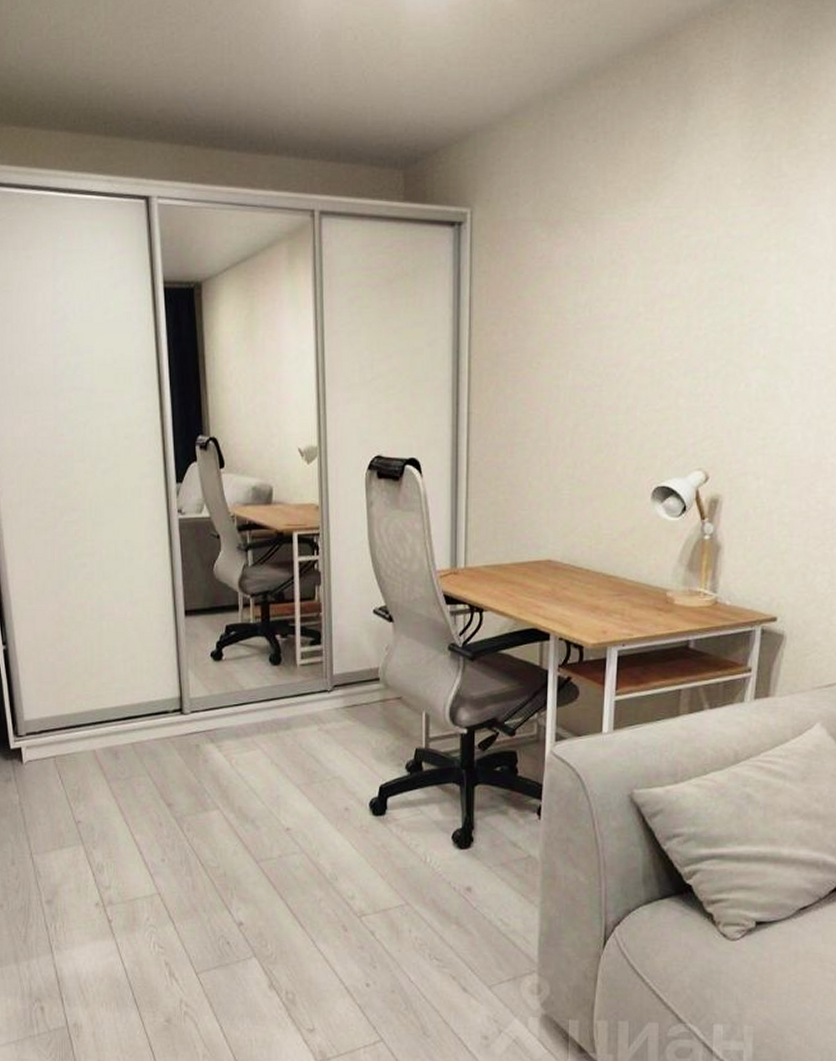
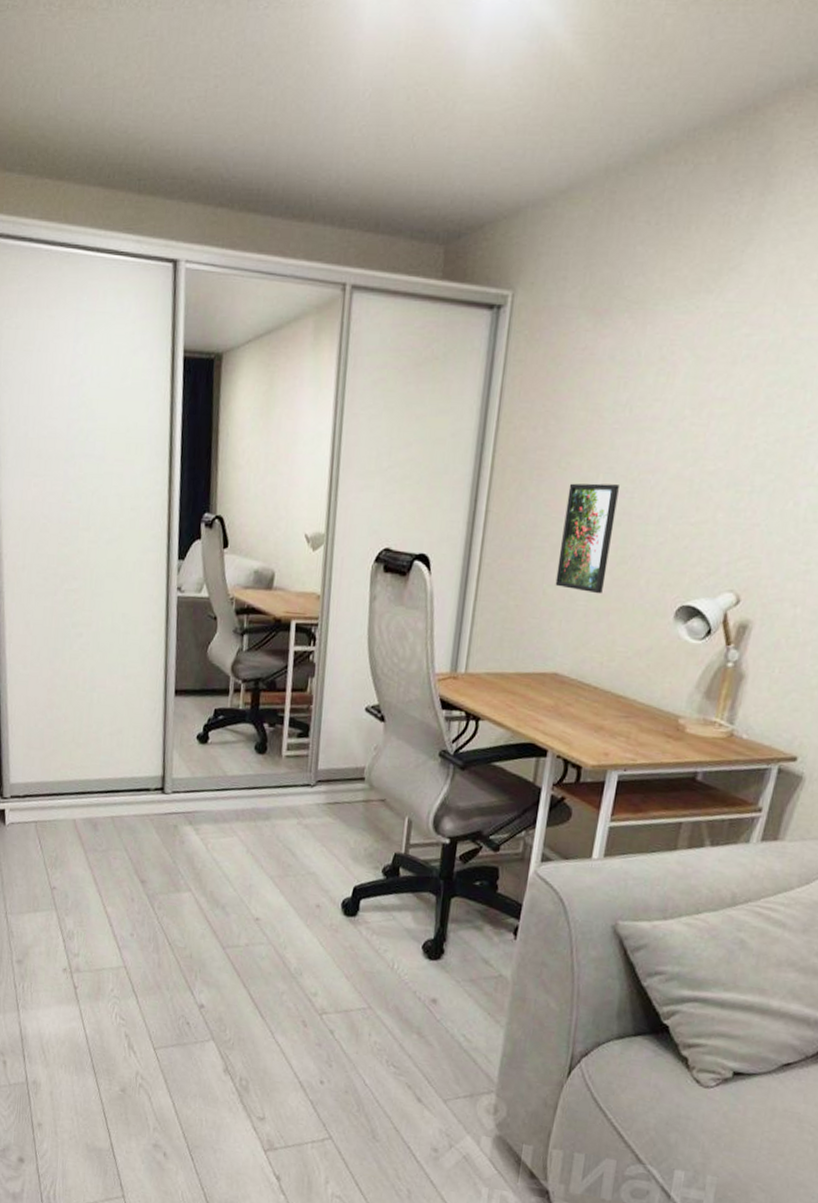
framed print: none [539,380,588,483] -> present [555,483,619,594]

